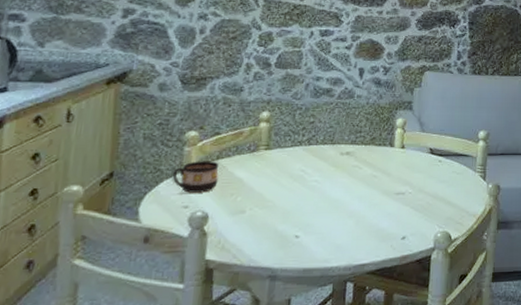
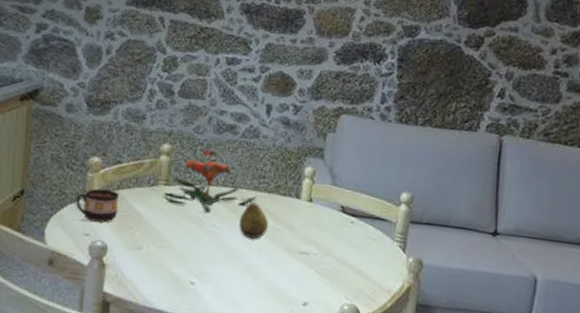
flower: none [264,111,355,170] -> present [163,148,258,213]
fruit: none [339,152,367,187] -> present [239,198,269,239]

